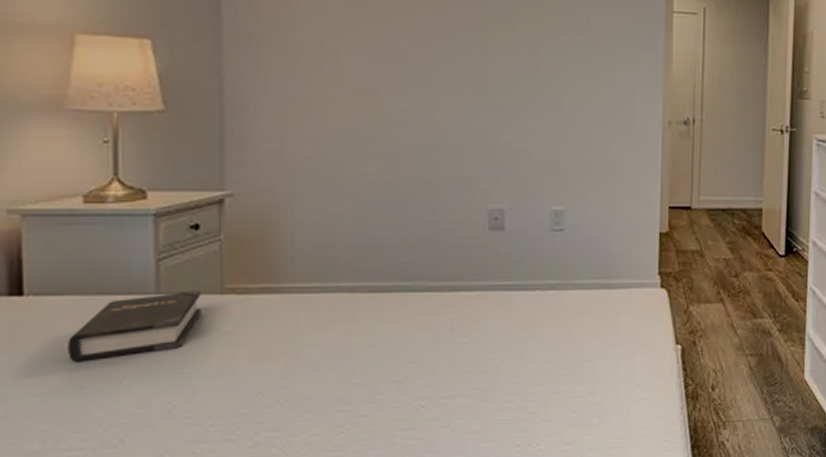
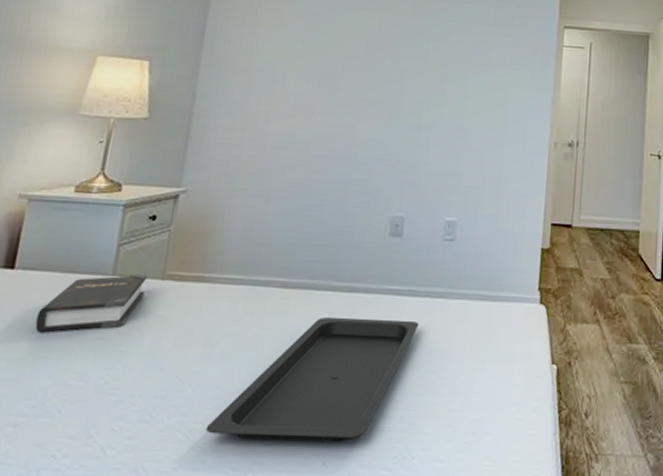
serving tray: none [303,314,532,446] -> present [205,317,419,442]

